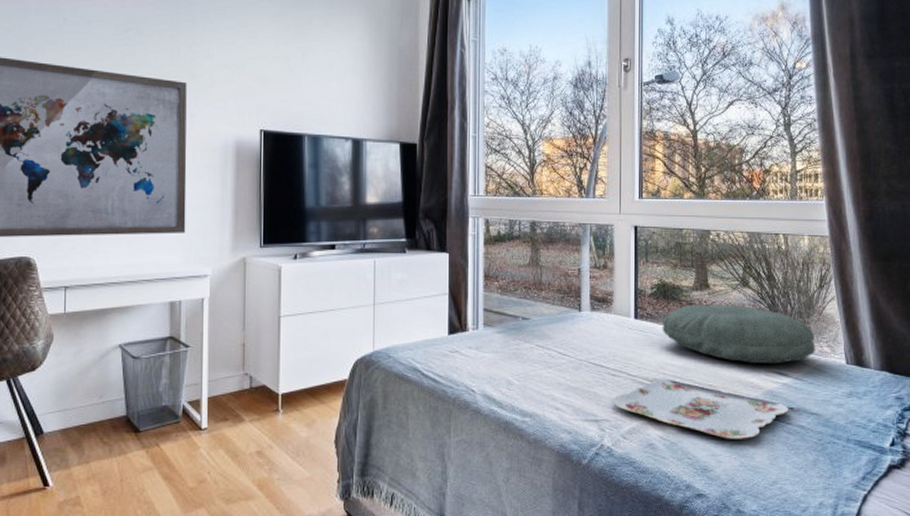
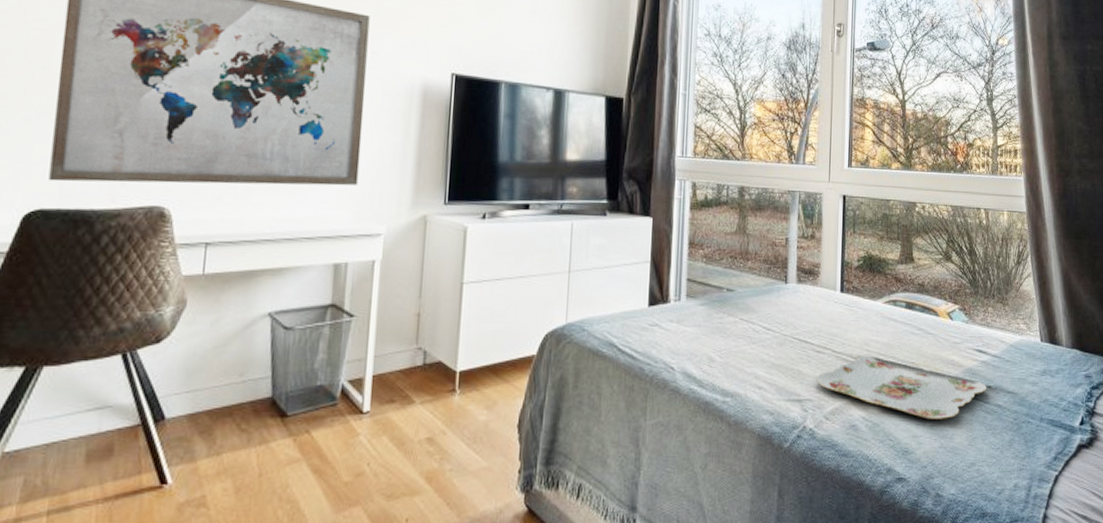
pillow: present [662,304,816,365] -> none [867,278,1013,342]

